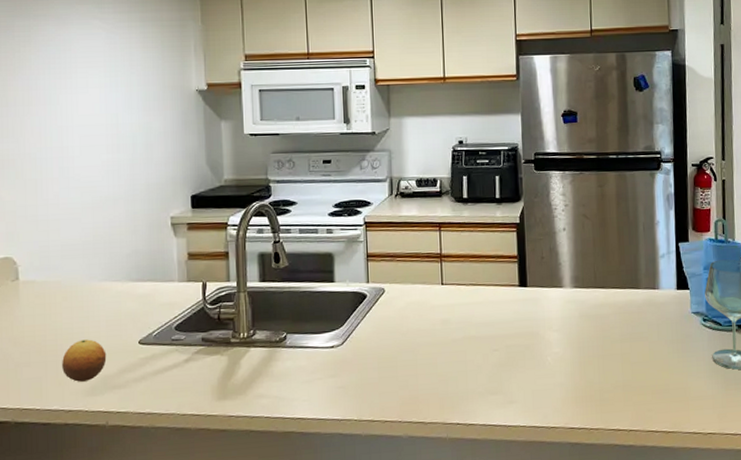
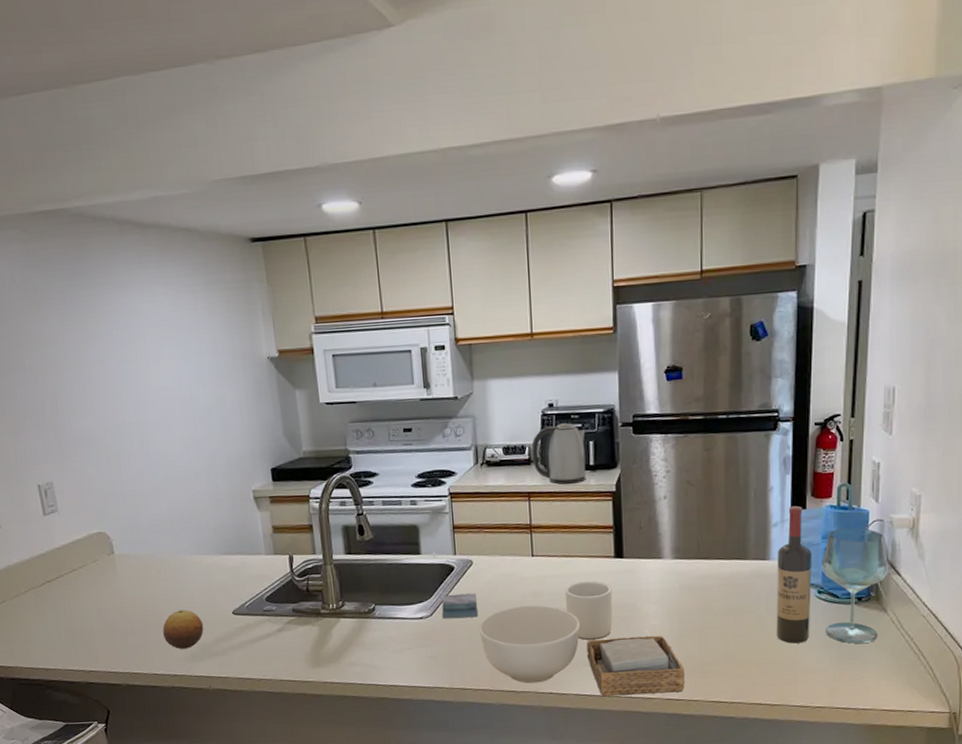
sponge: none [353,321,389,348] -> present [441,592,479,619]
bowl: none [388,333,487,414] -> present [478,605,581,684]
kettle: none [443,159,493,217] -> present [531,423,586,486]
mug: none [472,309,518,369] -> present [565,581,613,641]
napkin holder: none [493,363,586,427] -> present [587,635,685,697]
wine bottle: none [665,238,698,370] -> present [776,505,812,644]

